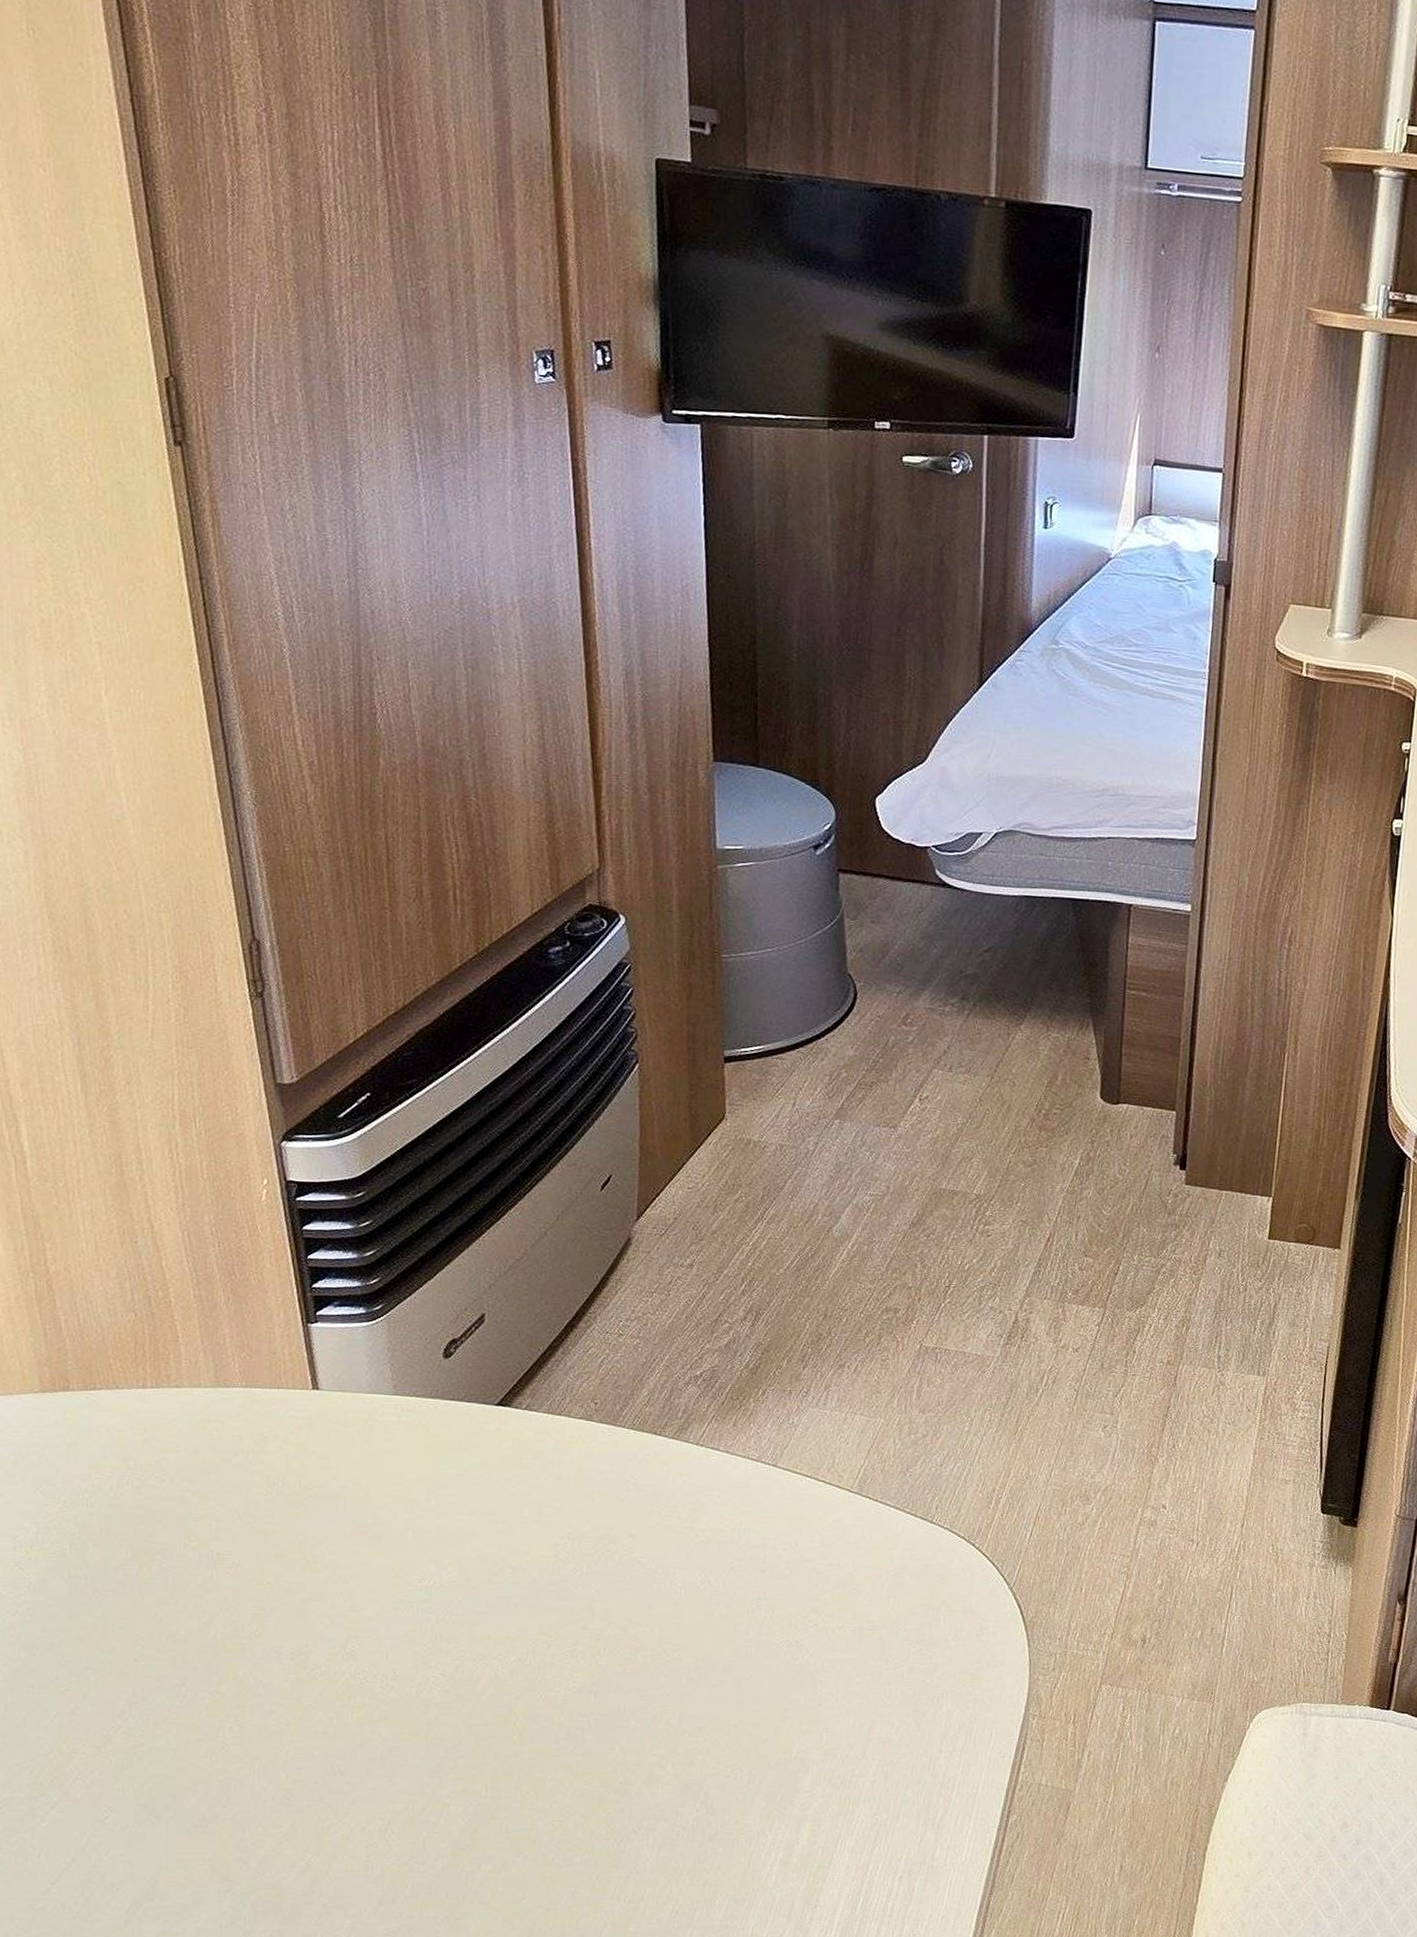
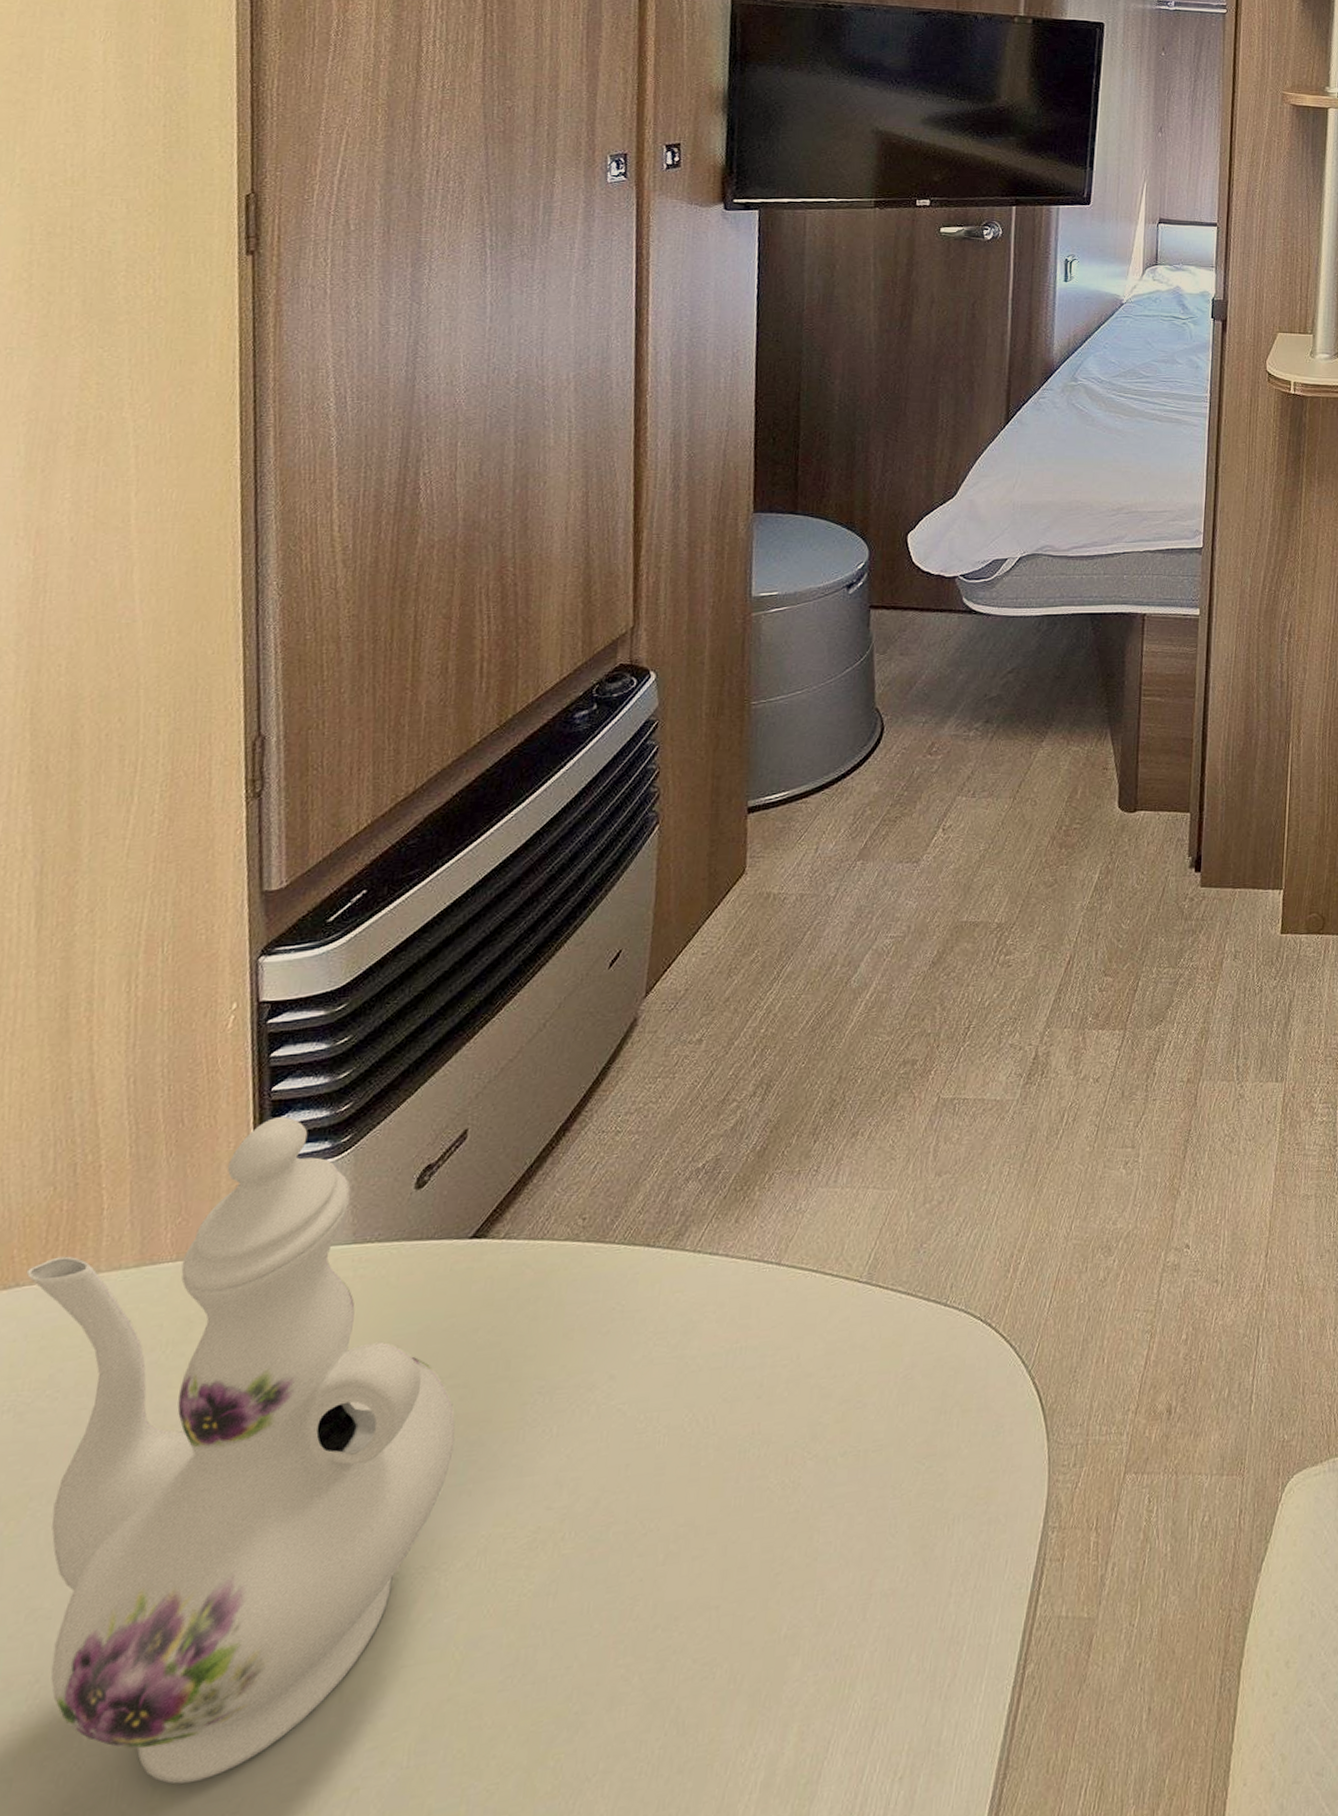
ewer: none [123,1281,500,1777] -> present [26,1117,456,1784]

